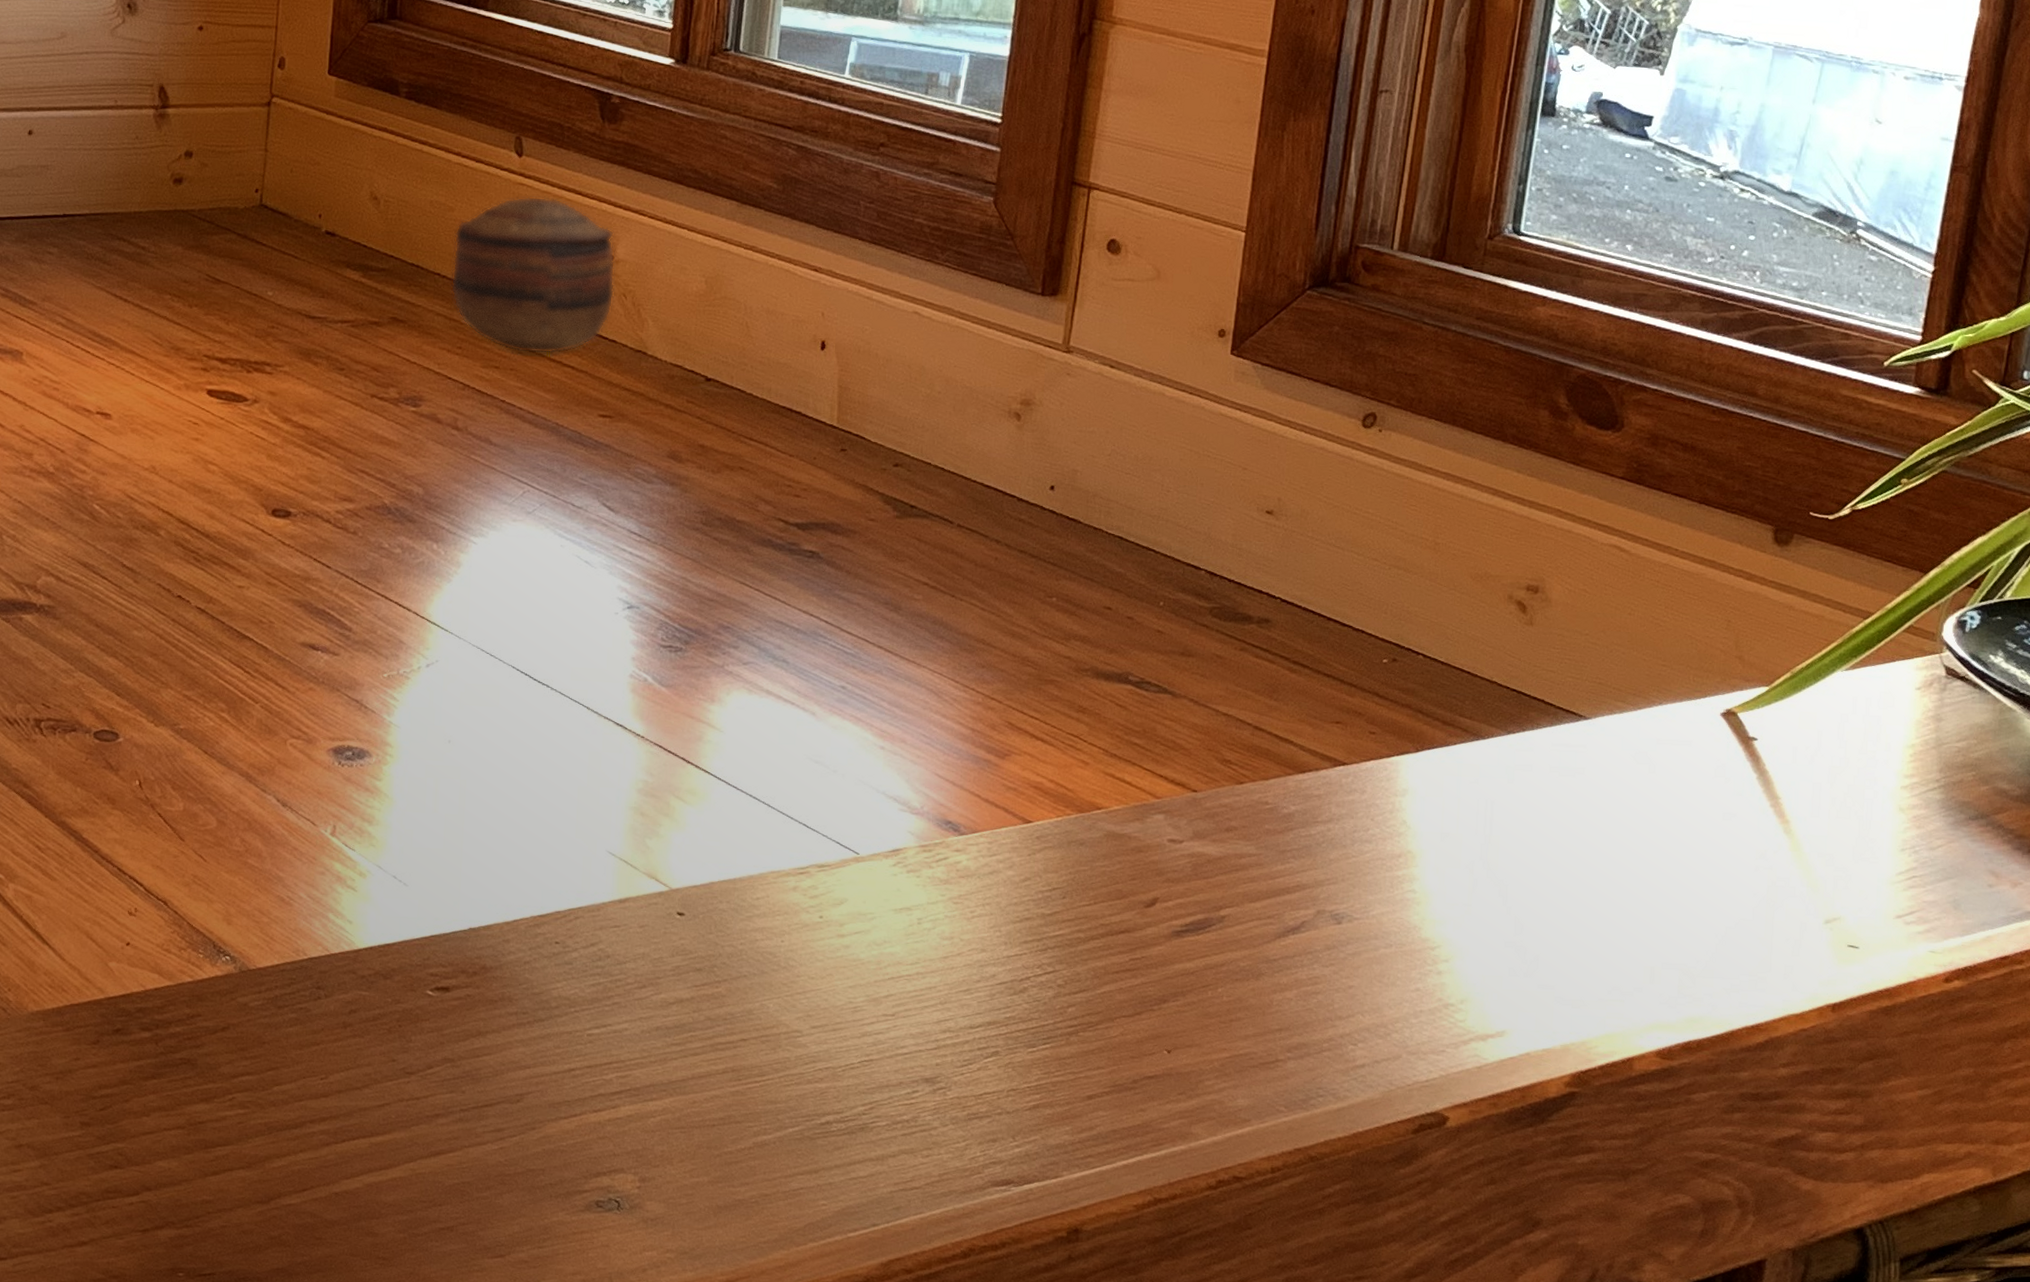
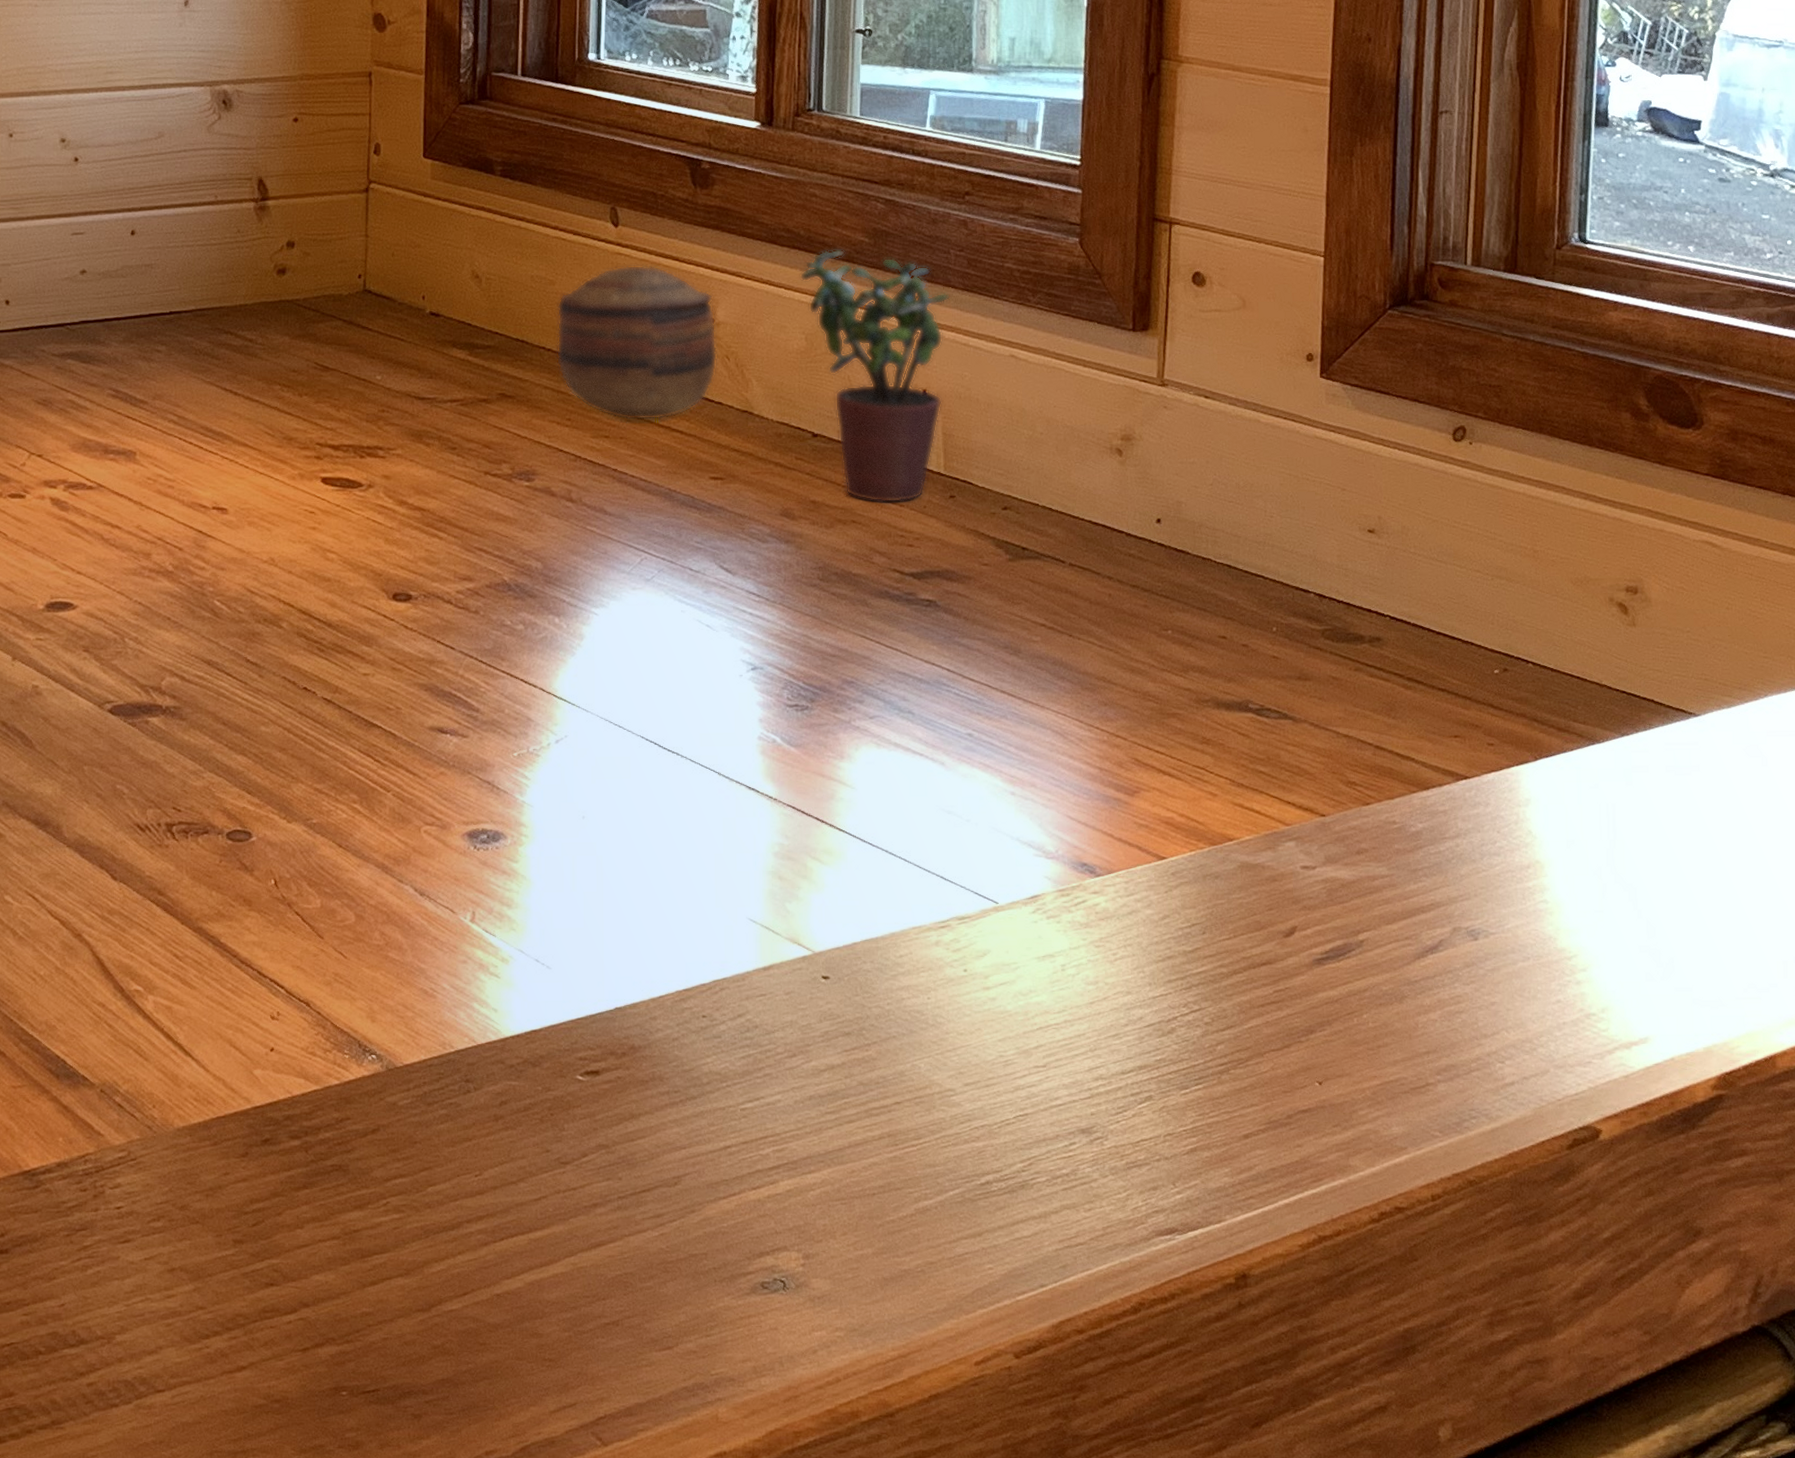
potted plant: none [704,193,856,453] -> present [799,249,950,503]

